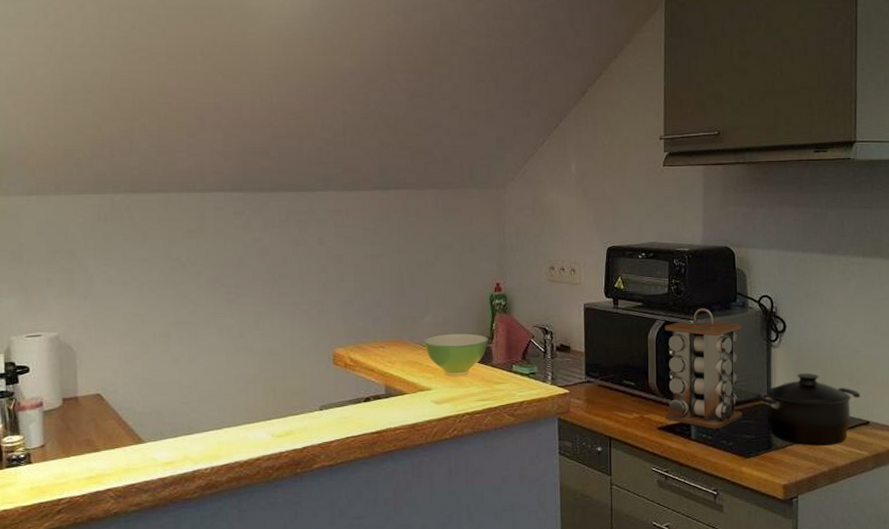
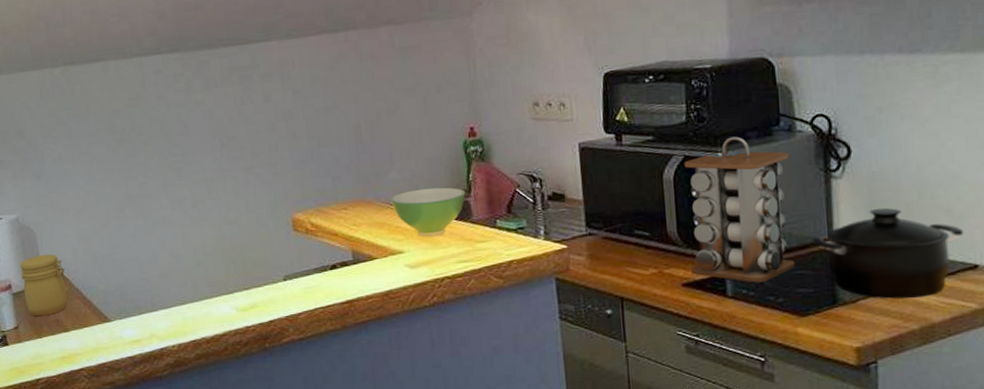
jar: none [55,374,105,436] -> present [20,254,69,317]

